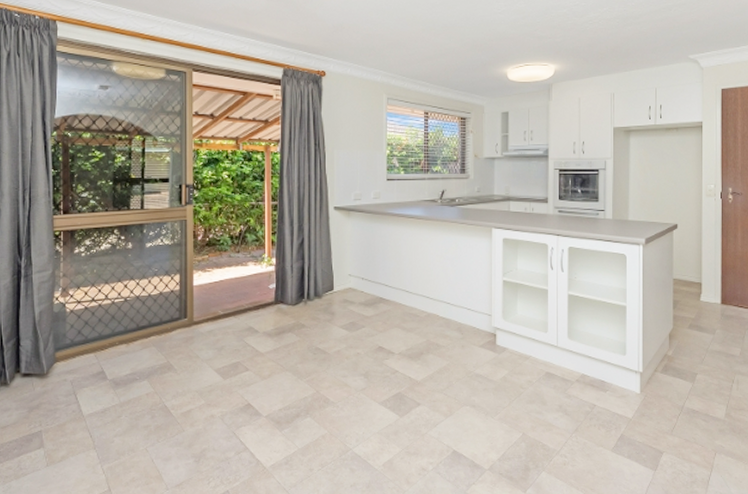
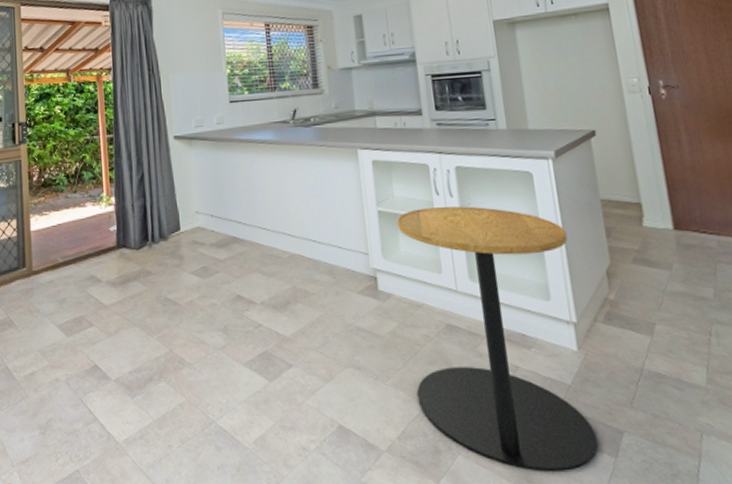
side table: none [517,280,645,483] -> present [397,206,599,473]

